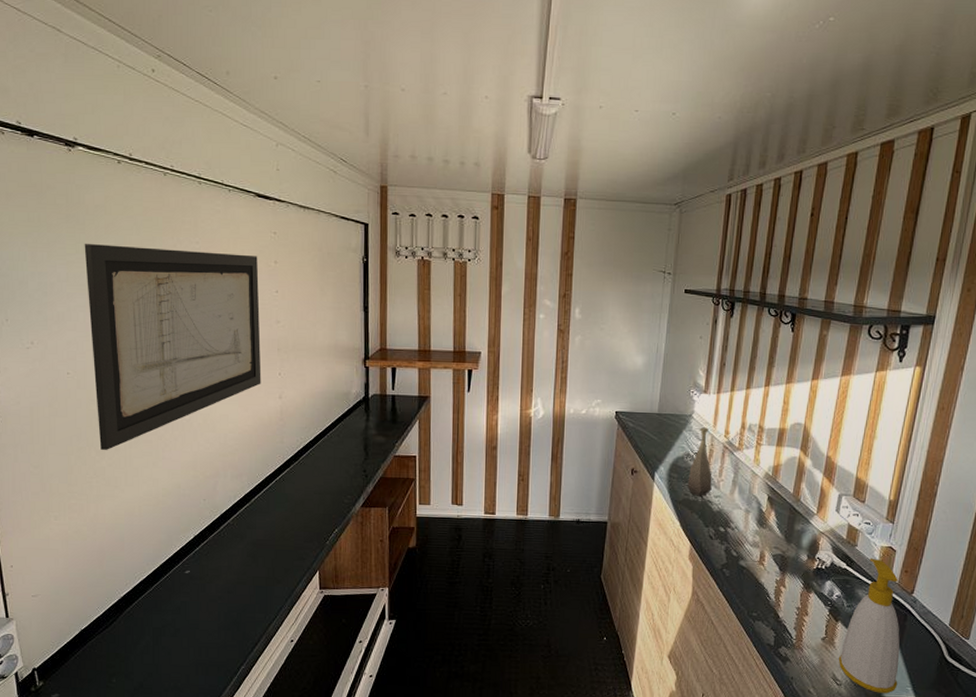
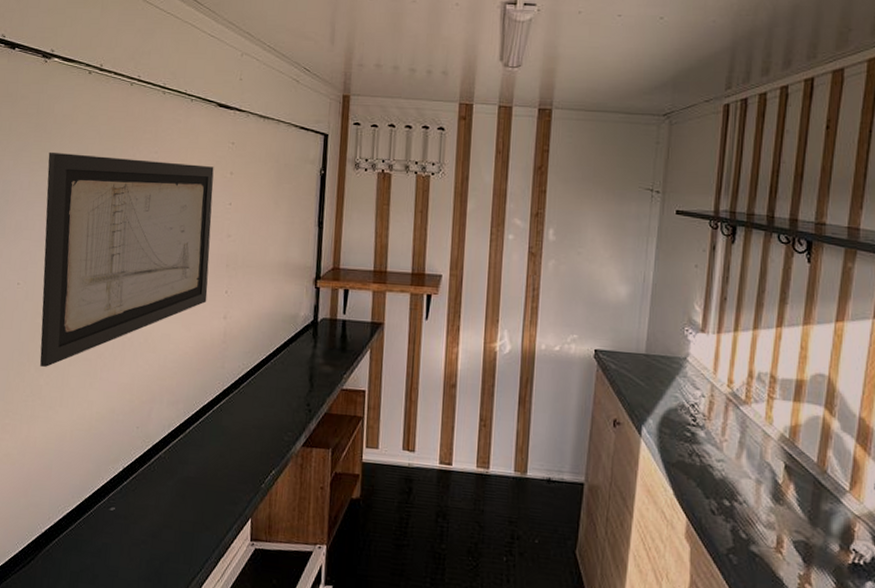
bottle: present [687,427,712,497] -> none [682,373,713,460]

